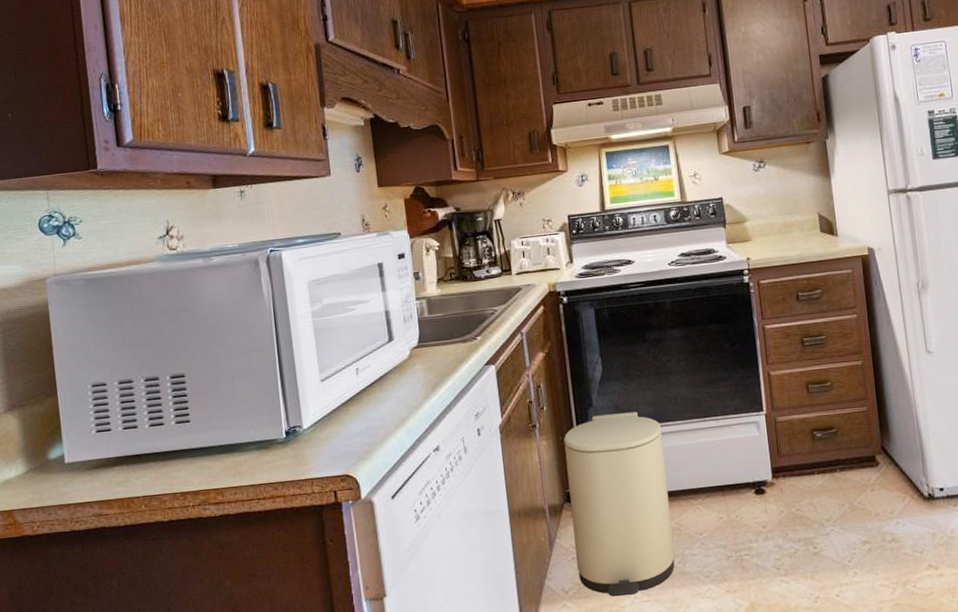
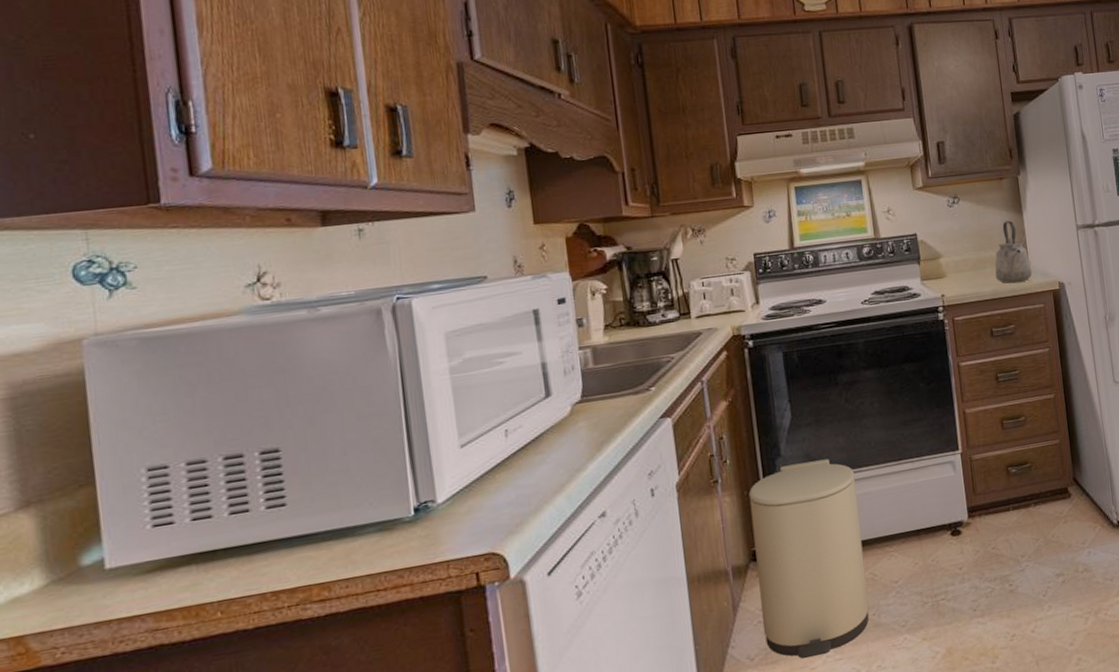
kettle: none [801,185,840,249] -> present [995,220,1032,284]

